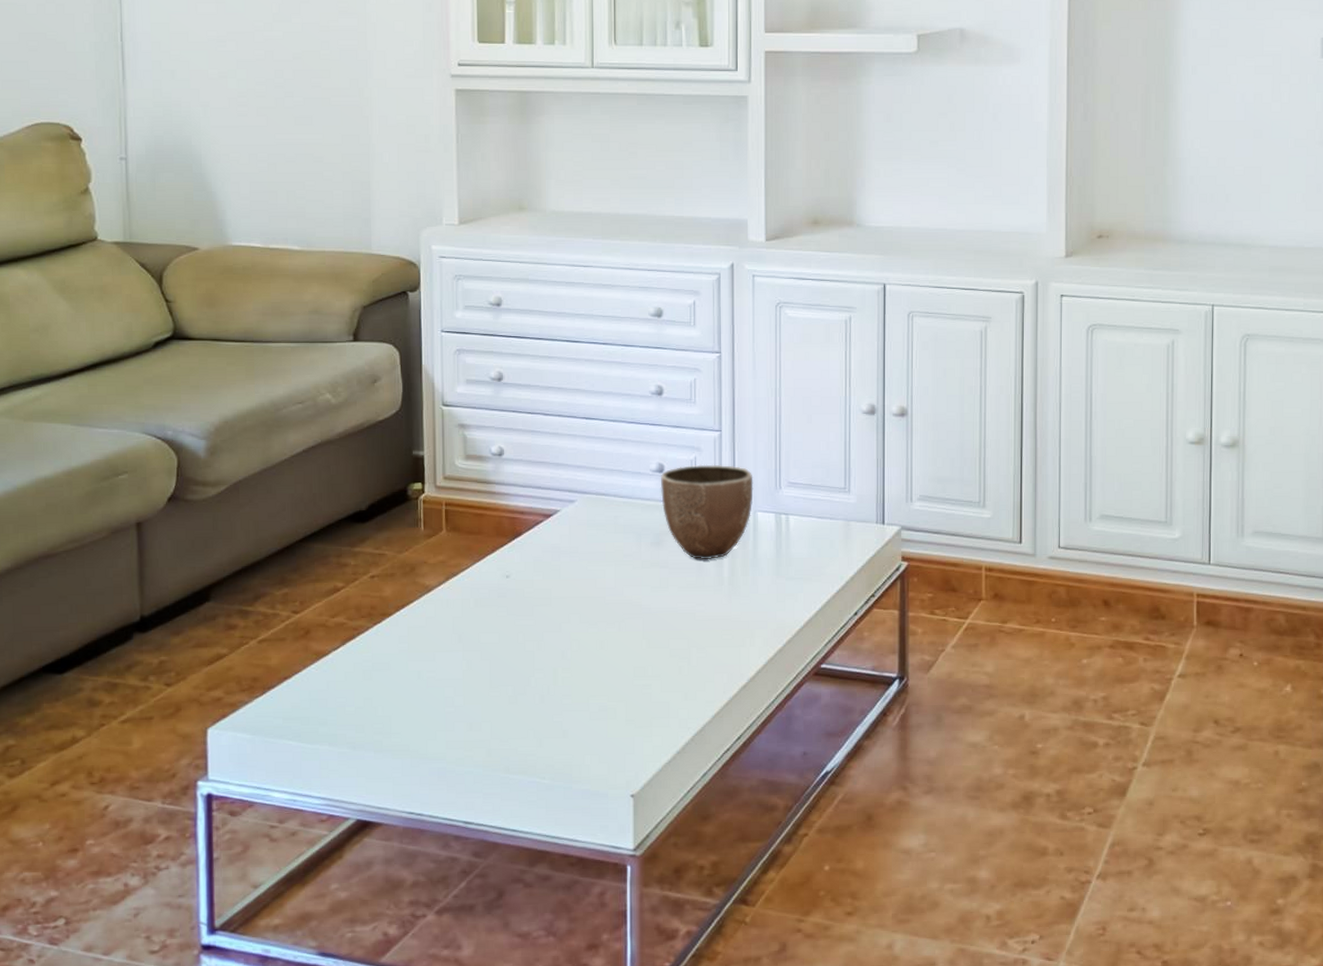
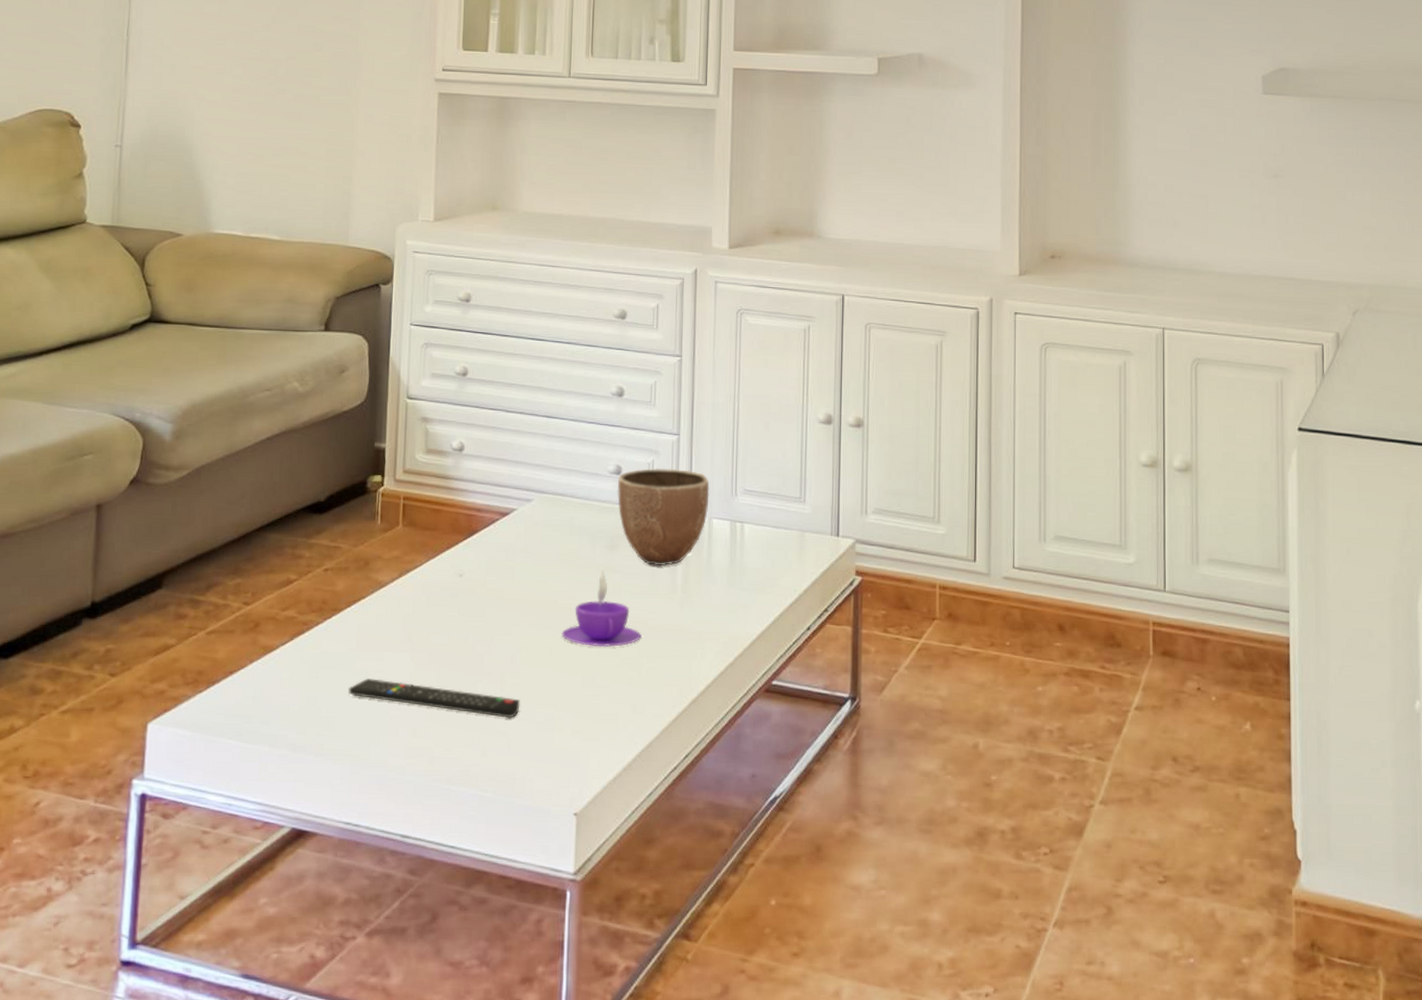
remote control: none [403,678,573,710] -> present [348,678,520,718]
coffee cup: none [611,565,690,640] -> present [561,570,642,648]

